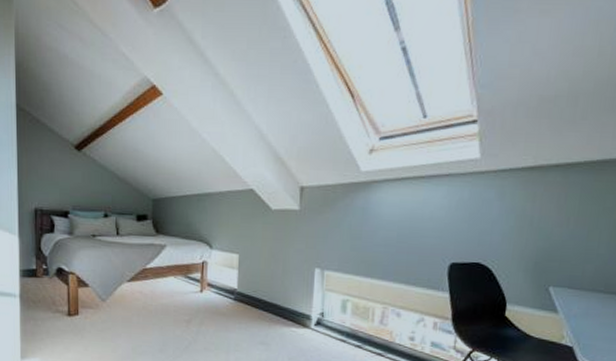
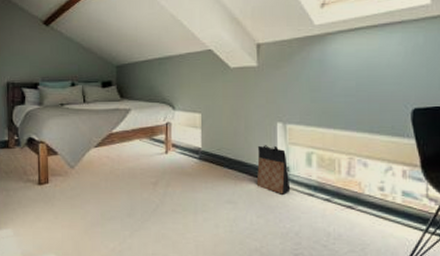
bag: none [290,290,324,339] -> present [256,145,291,195]

